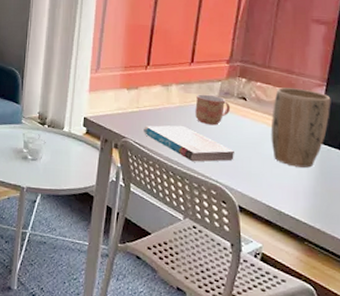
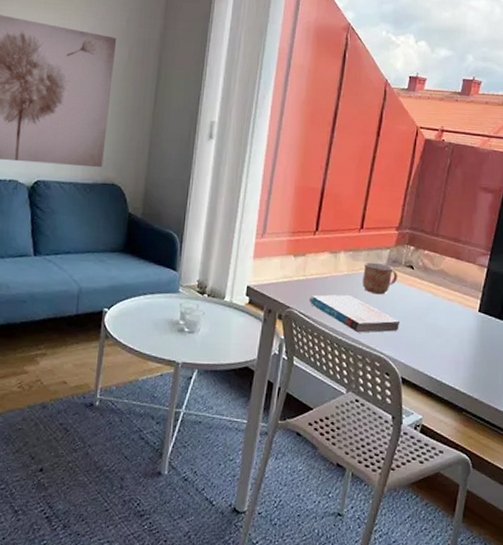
plant pot: present [270,87,331,168] -> none [435,256,494,338]

